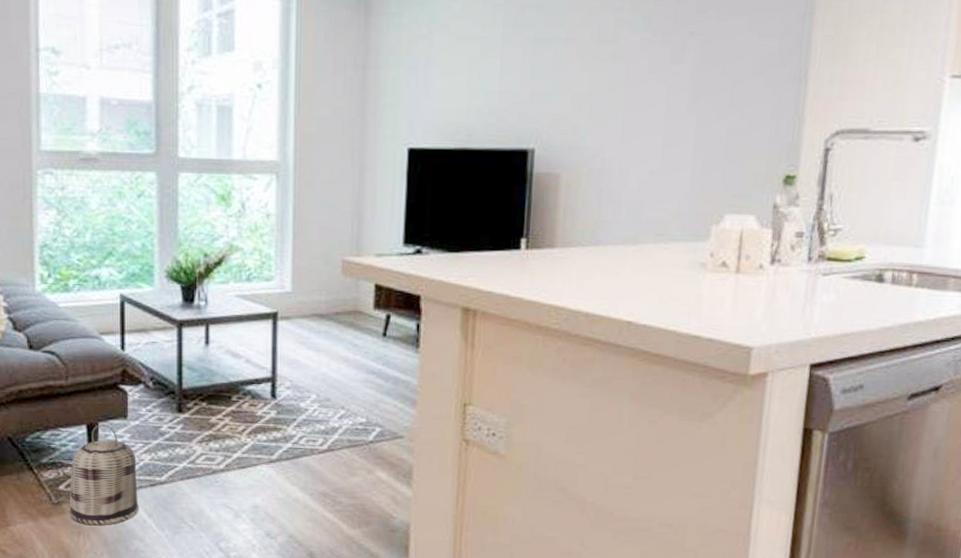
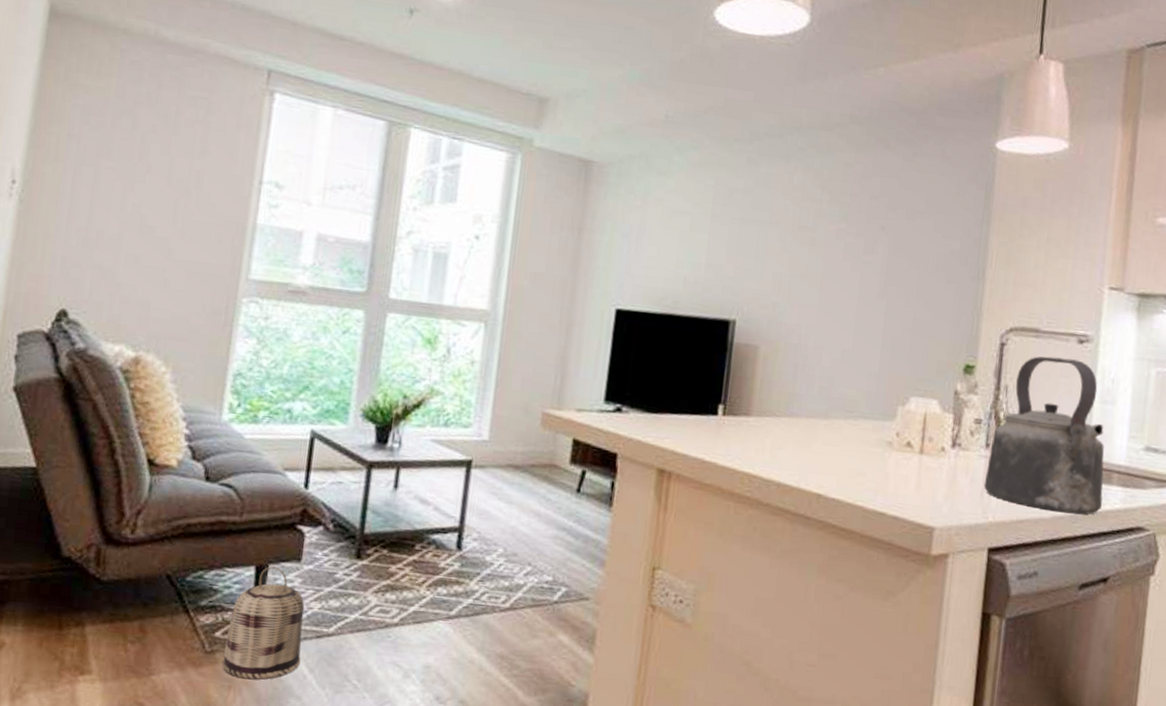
kettle: none [805,158,941,323] -> present [983,356,1104,514]

